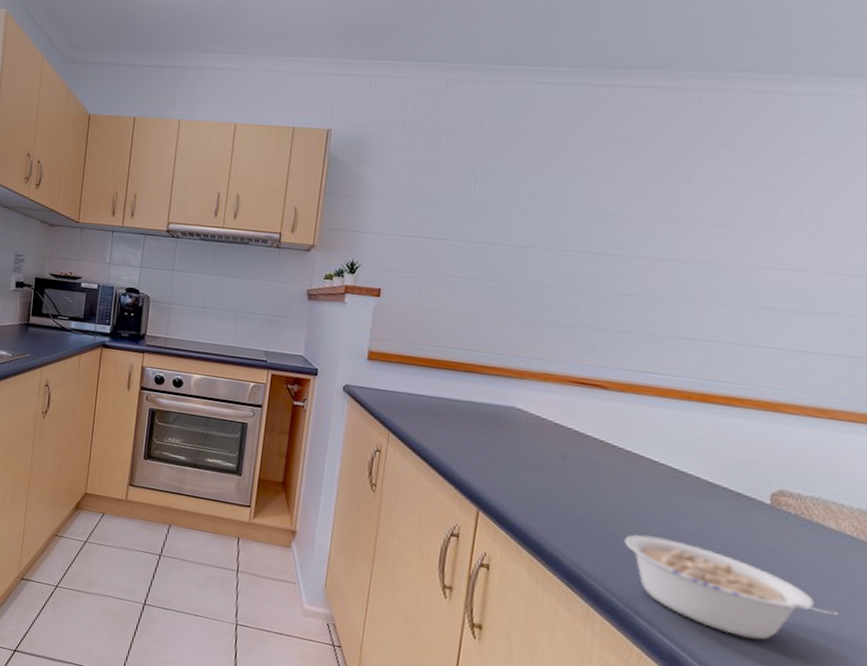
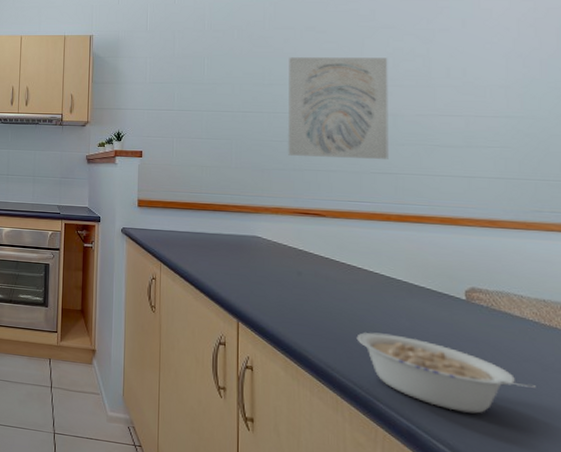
wall art: none [570,177,724,322] -> present [287,57,389,159]

